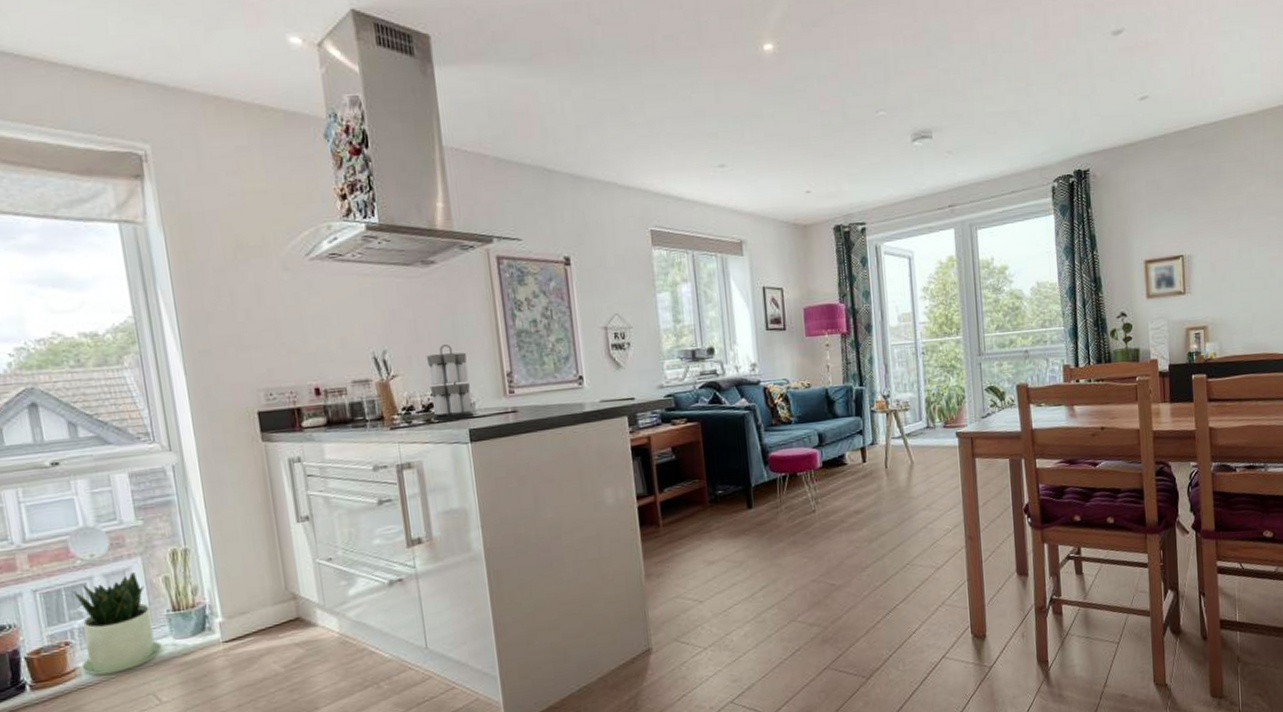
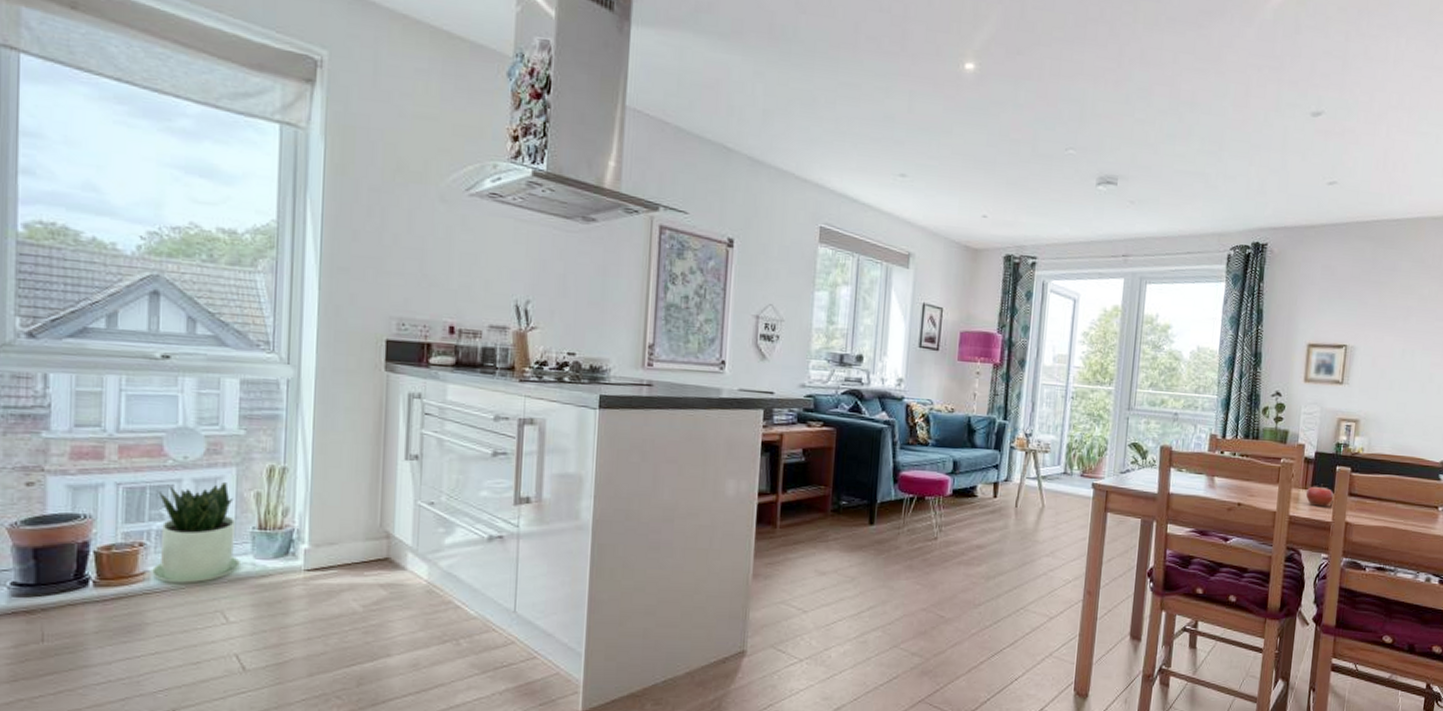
spice rack: present [426,343,475,422] -> none [564,304,612,384]
fruit: none [1165,394,1194,417] -> present [1305,484,1334,507]

